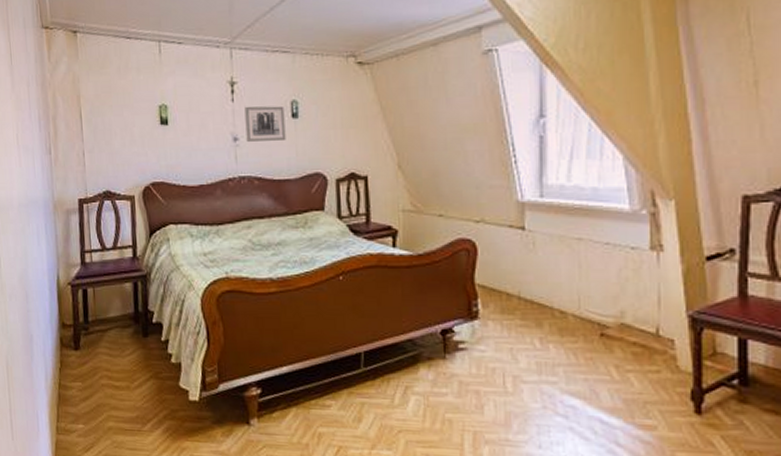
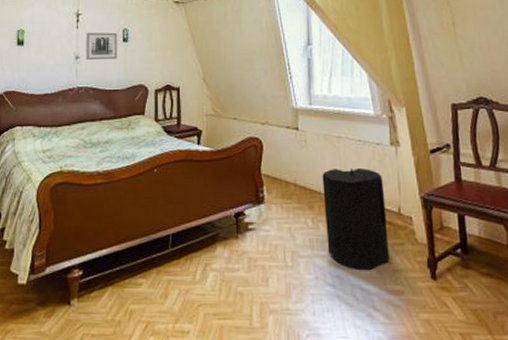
trash can: none [555,277,640,400] -> present [322,167,390,270]

